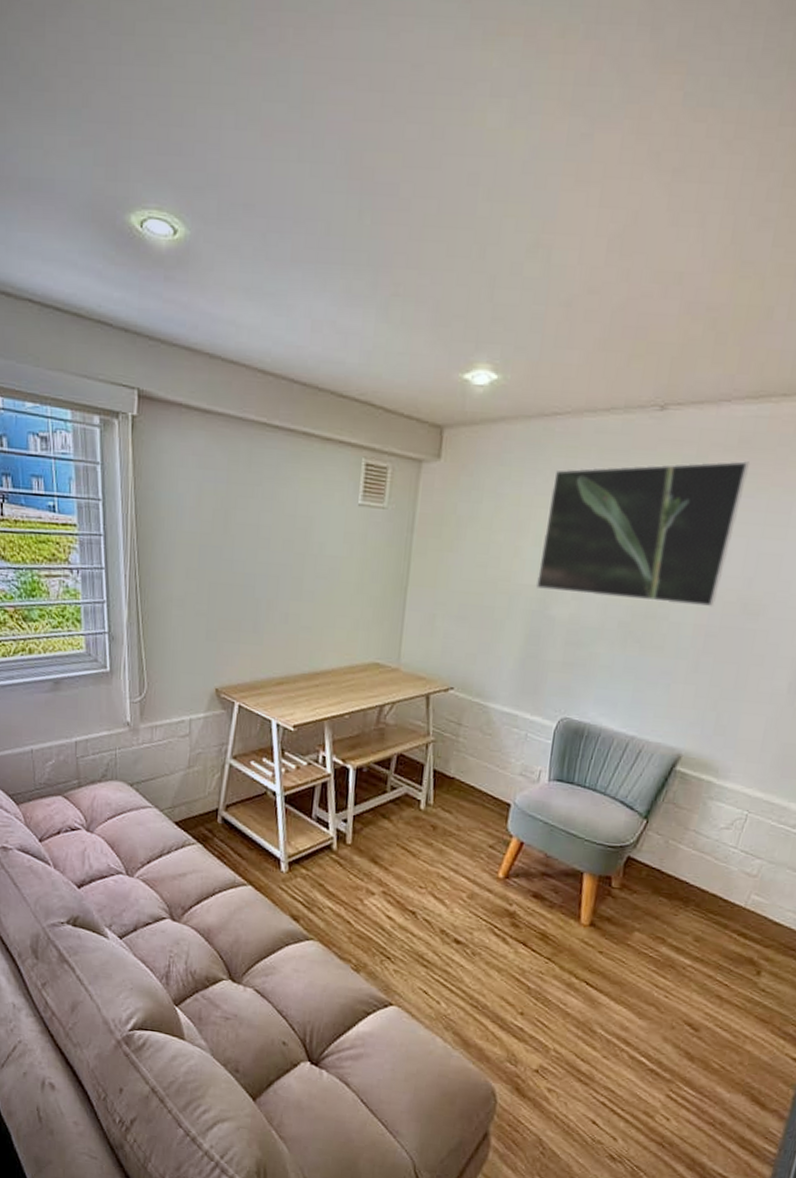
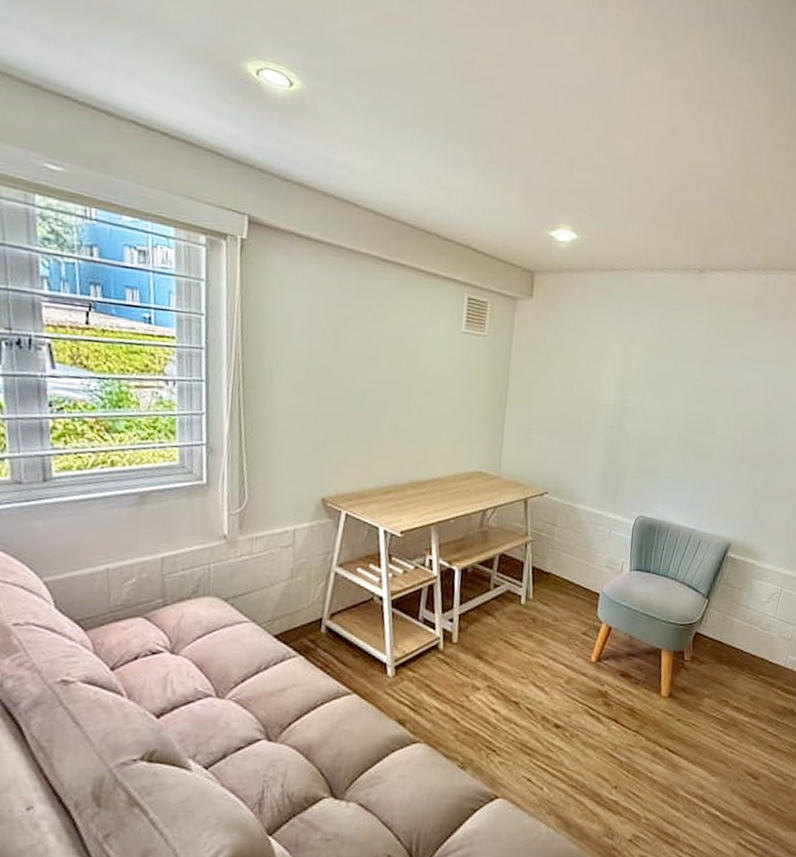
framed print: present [535,461,749,608] -> none [613,313,763,425]

